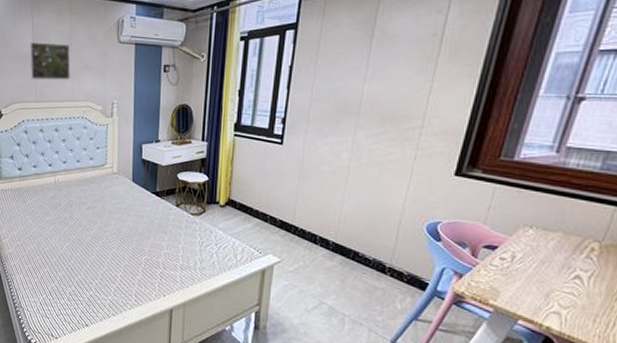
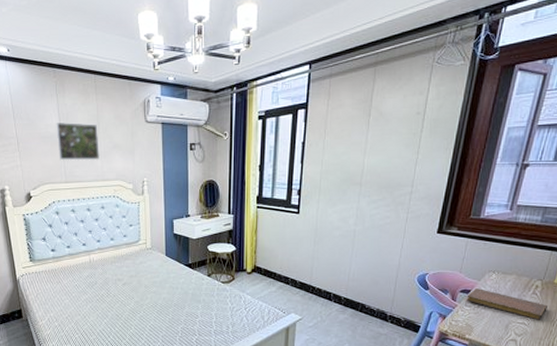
notebook: none [492,245,608,292] -> present [466,288,547,320]

